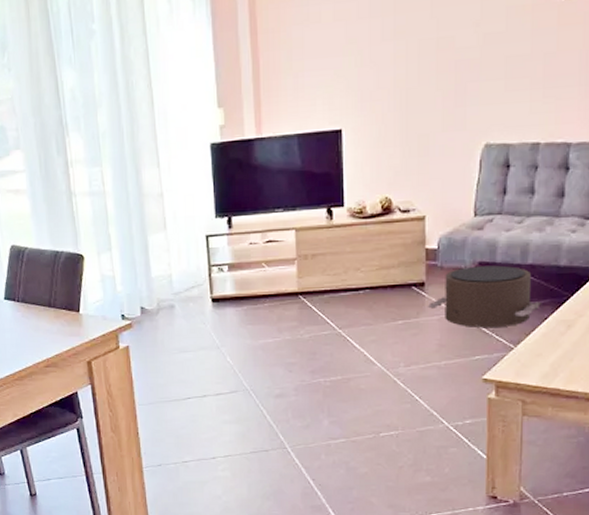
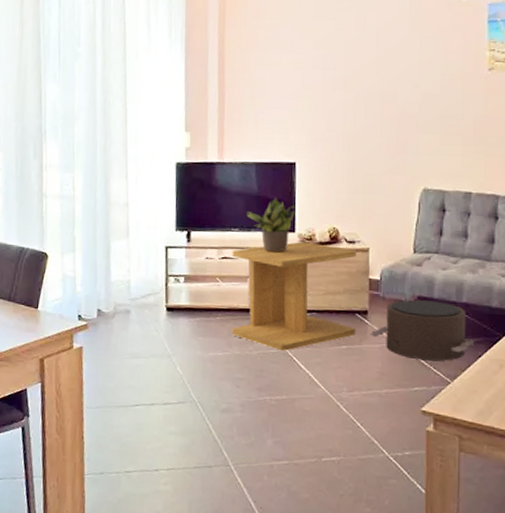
side table: none [277,216,412,332] -> present [232,242,356,351]
potted plant: none [290,171,345,229] -> present [246,197,297,251]

